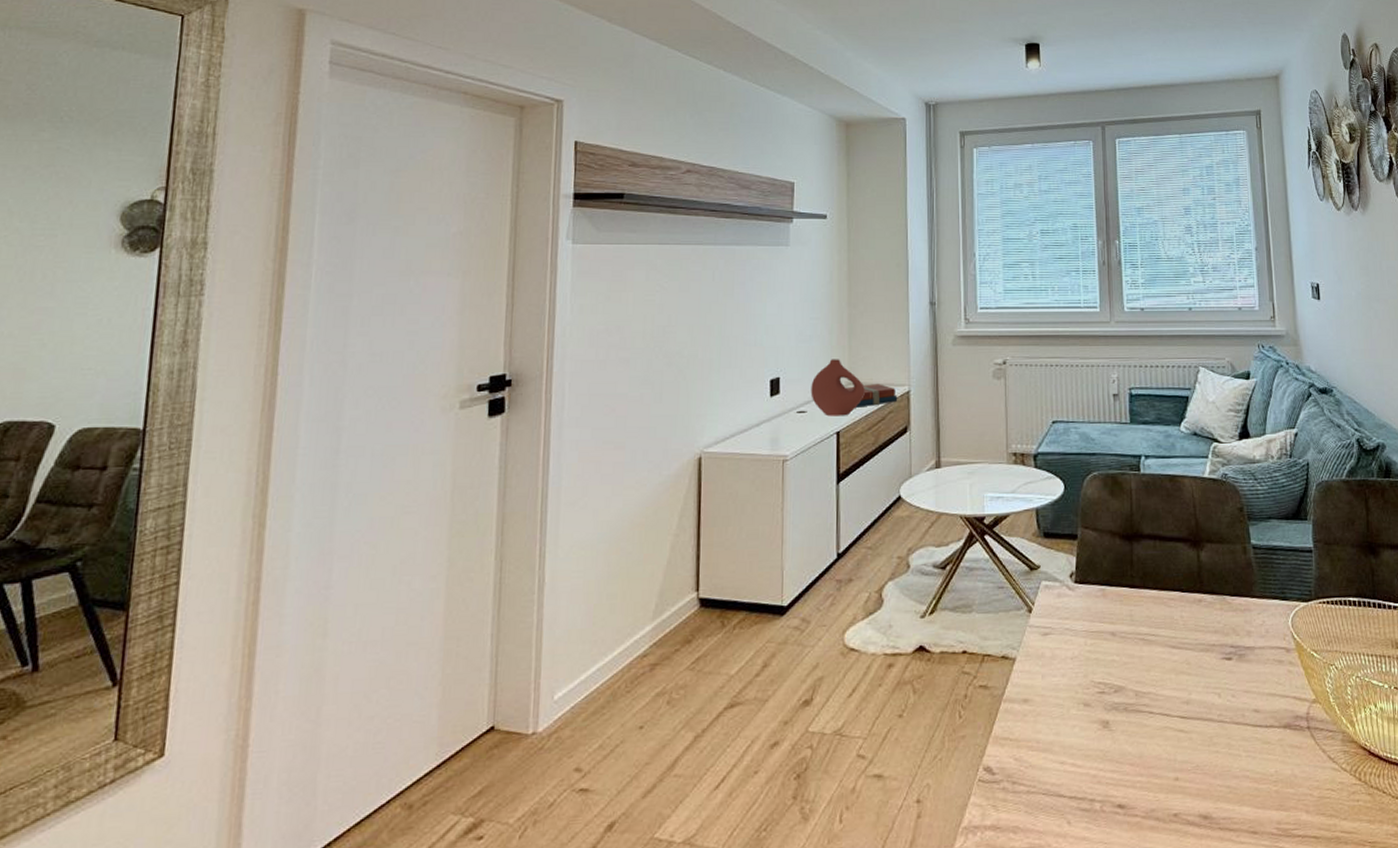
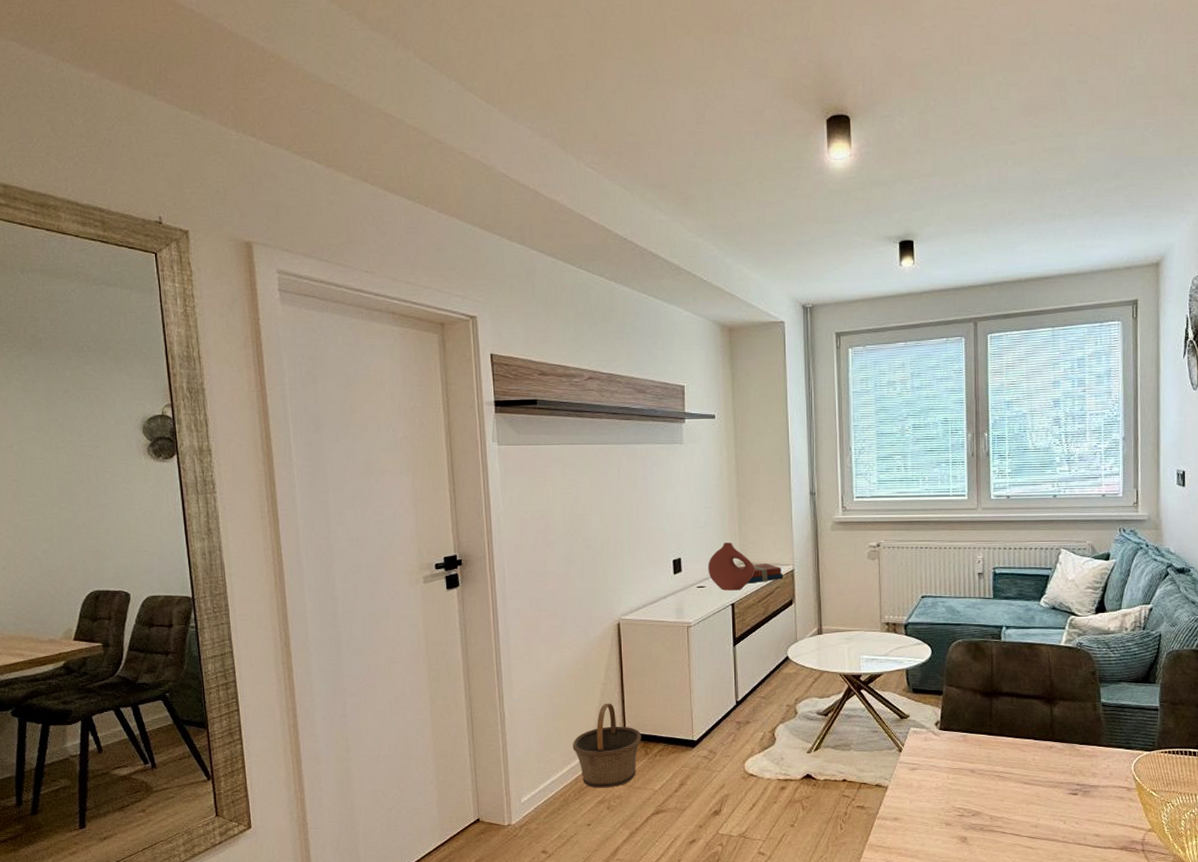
basket: none [628,559,719,676] -> present [572,703,642,788]

